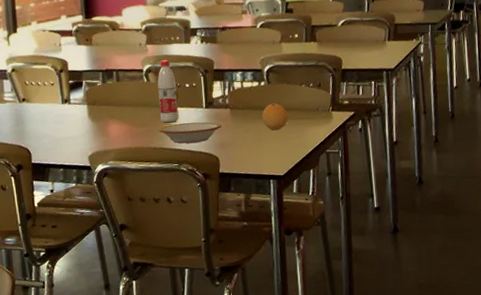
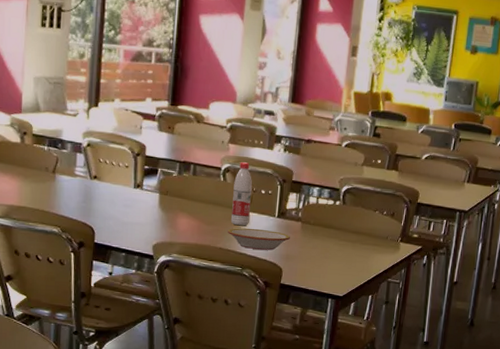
fruit: present [262,103,289,131] -> none [331,224,358,252]

